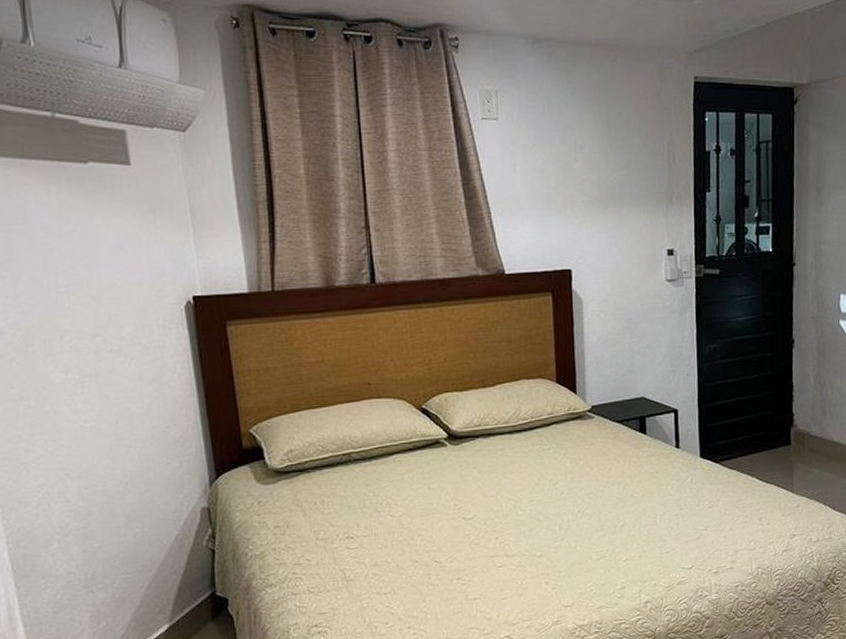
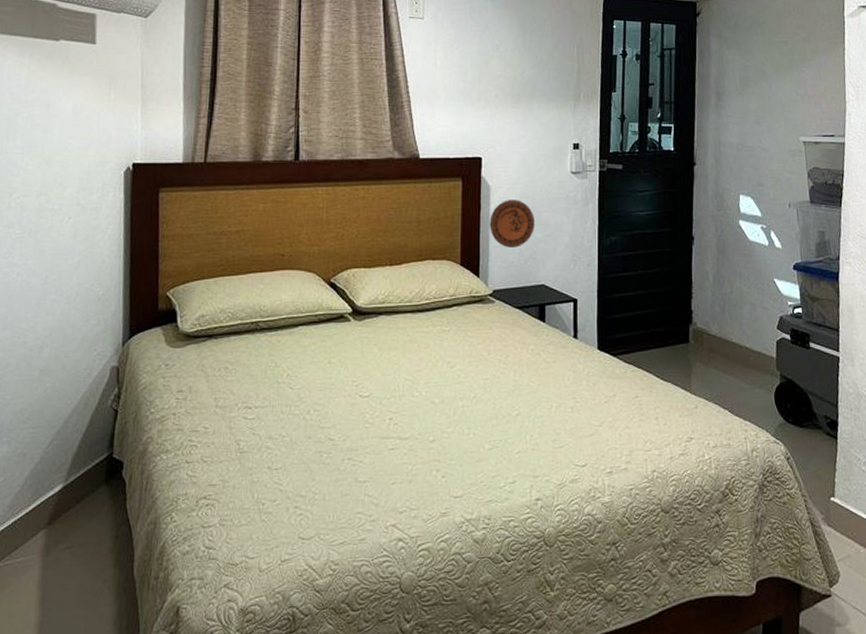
decorative plate: none [584,312,632,362] -> present [490,200,536,248]

